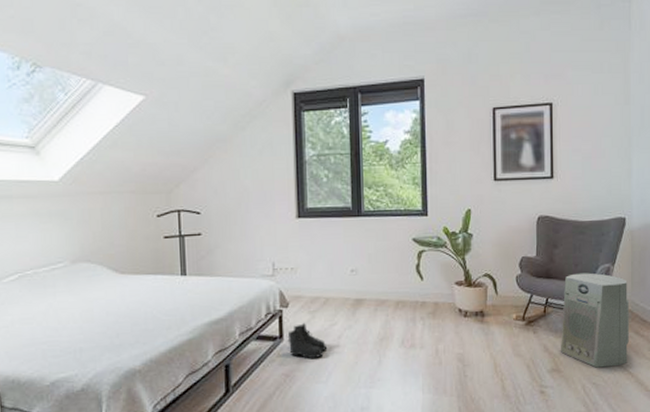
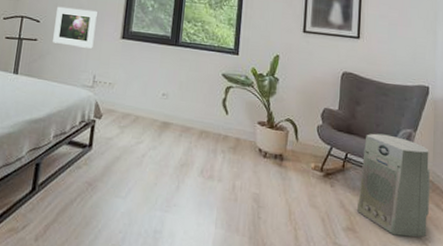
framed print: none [218,191,267,235] -> present [53,6,97,49]
boots: present [287,323,328,359] -> none [95,136,131,173]

